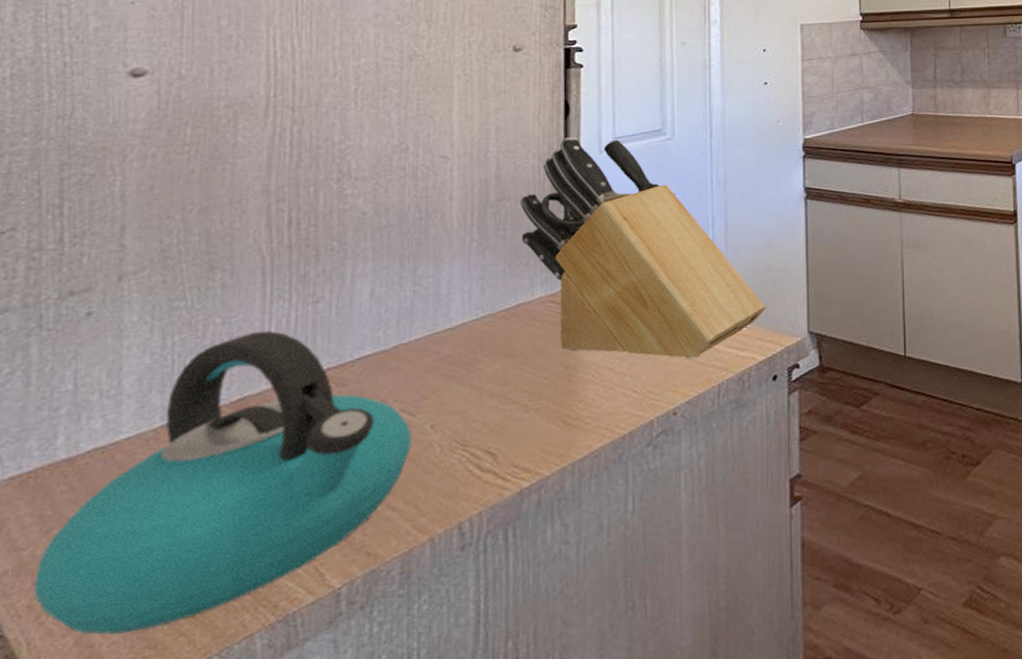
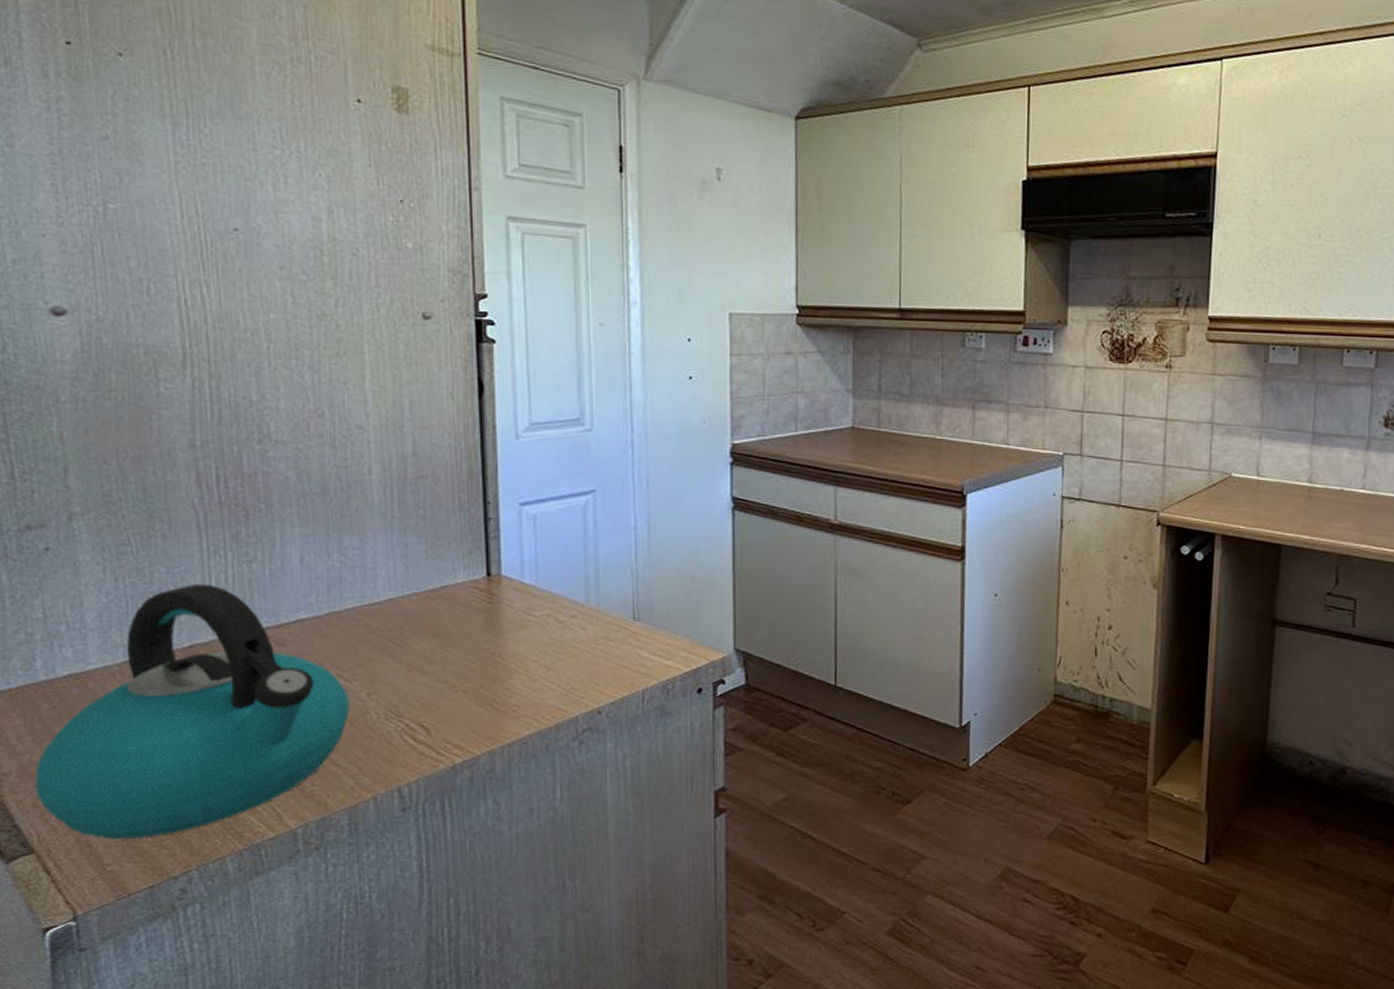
knife block: present [521,137,766,359] -> none [439,419,690,661]

